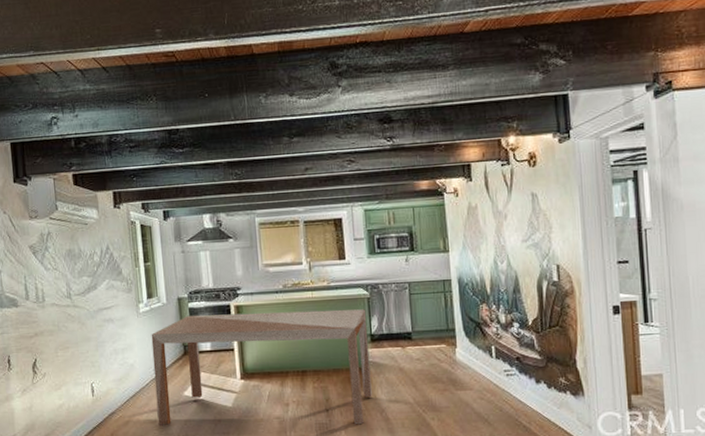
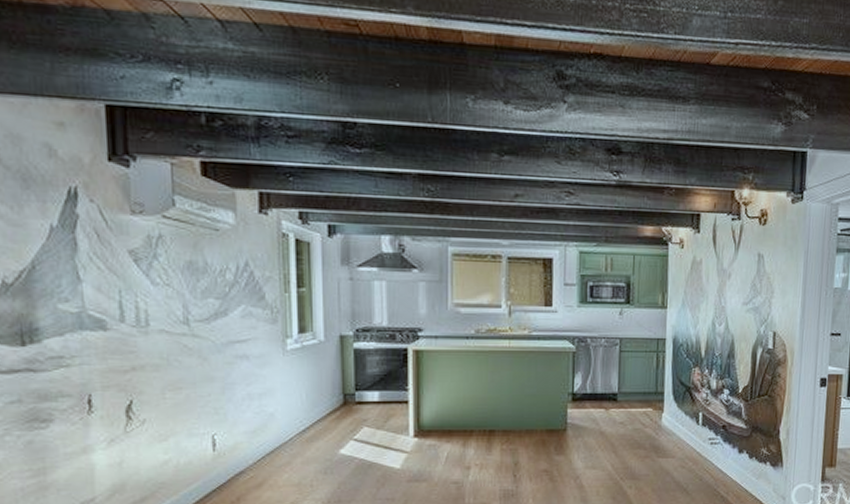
table: present [151,309,372,425] -> none [300,357,570,492]

